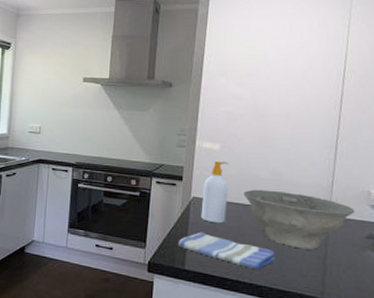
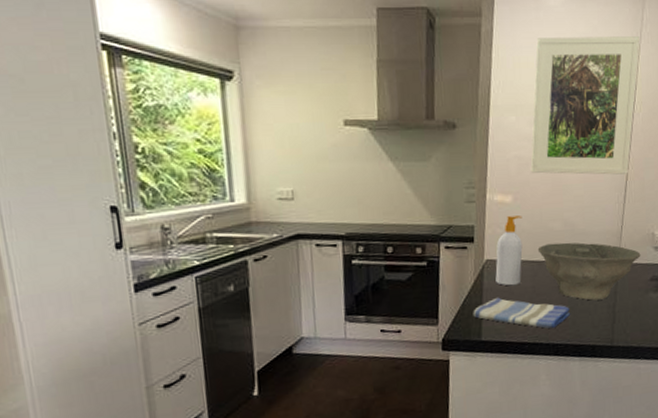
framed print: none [238,15,350,133] -> present [530,36,640,175]

